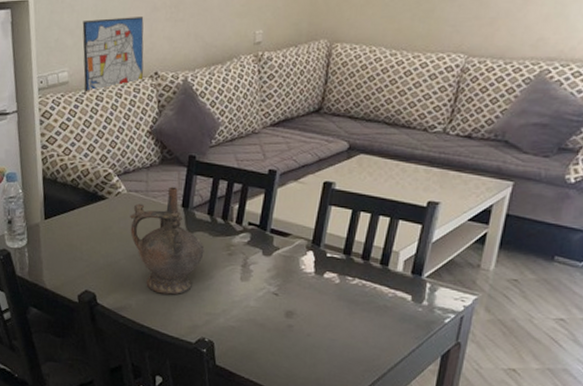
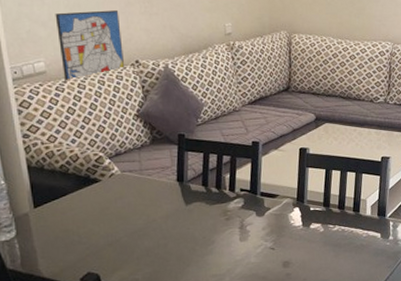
ceremonial vessel: present [130,186,205,295] -> none [126,164,204,264]

